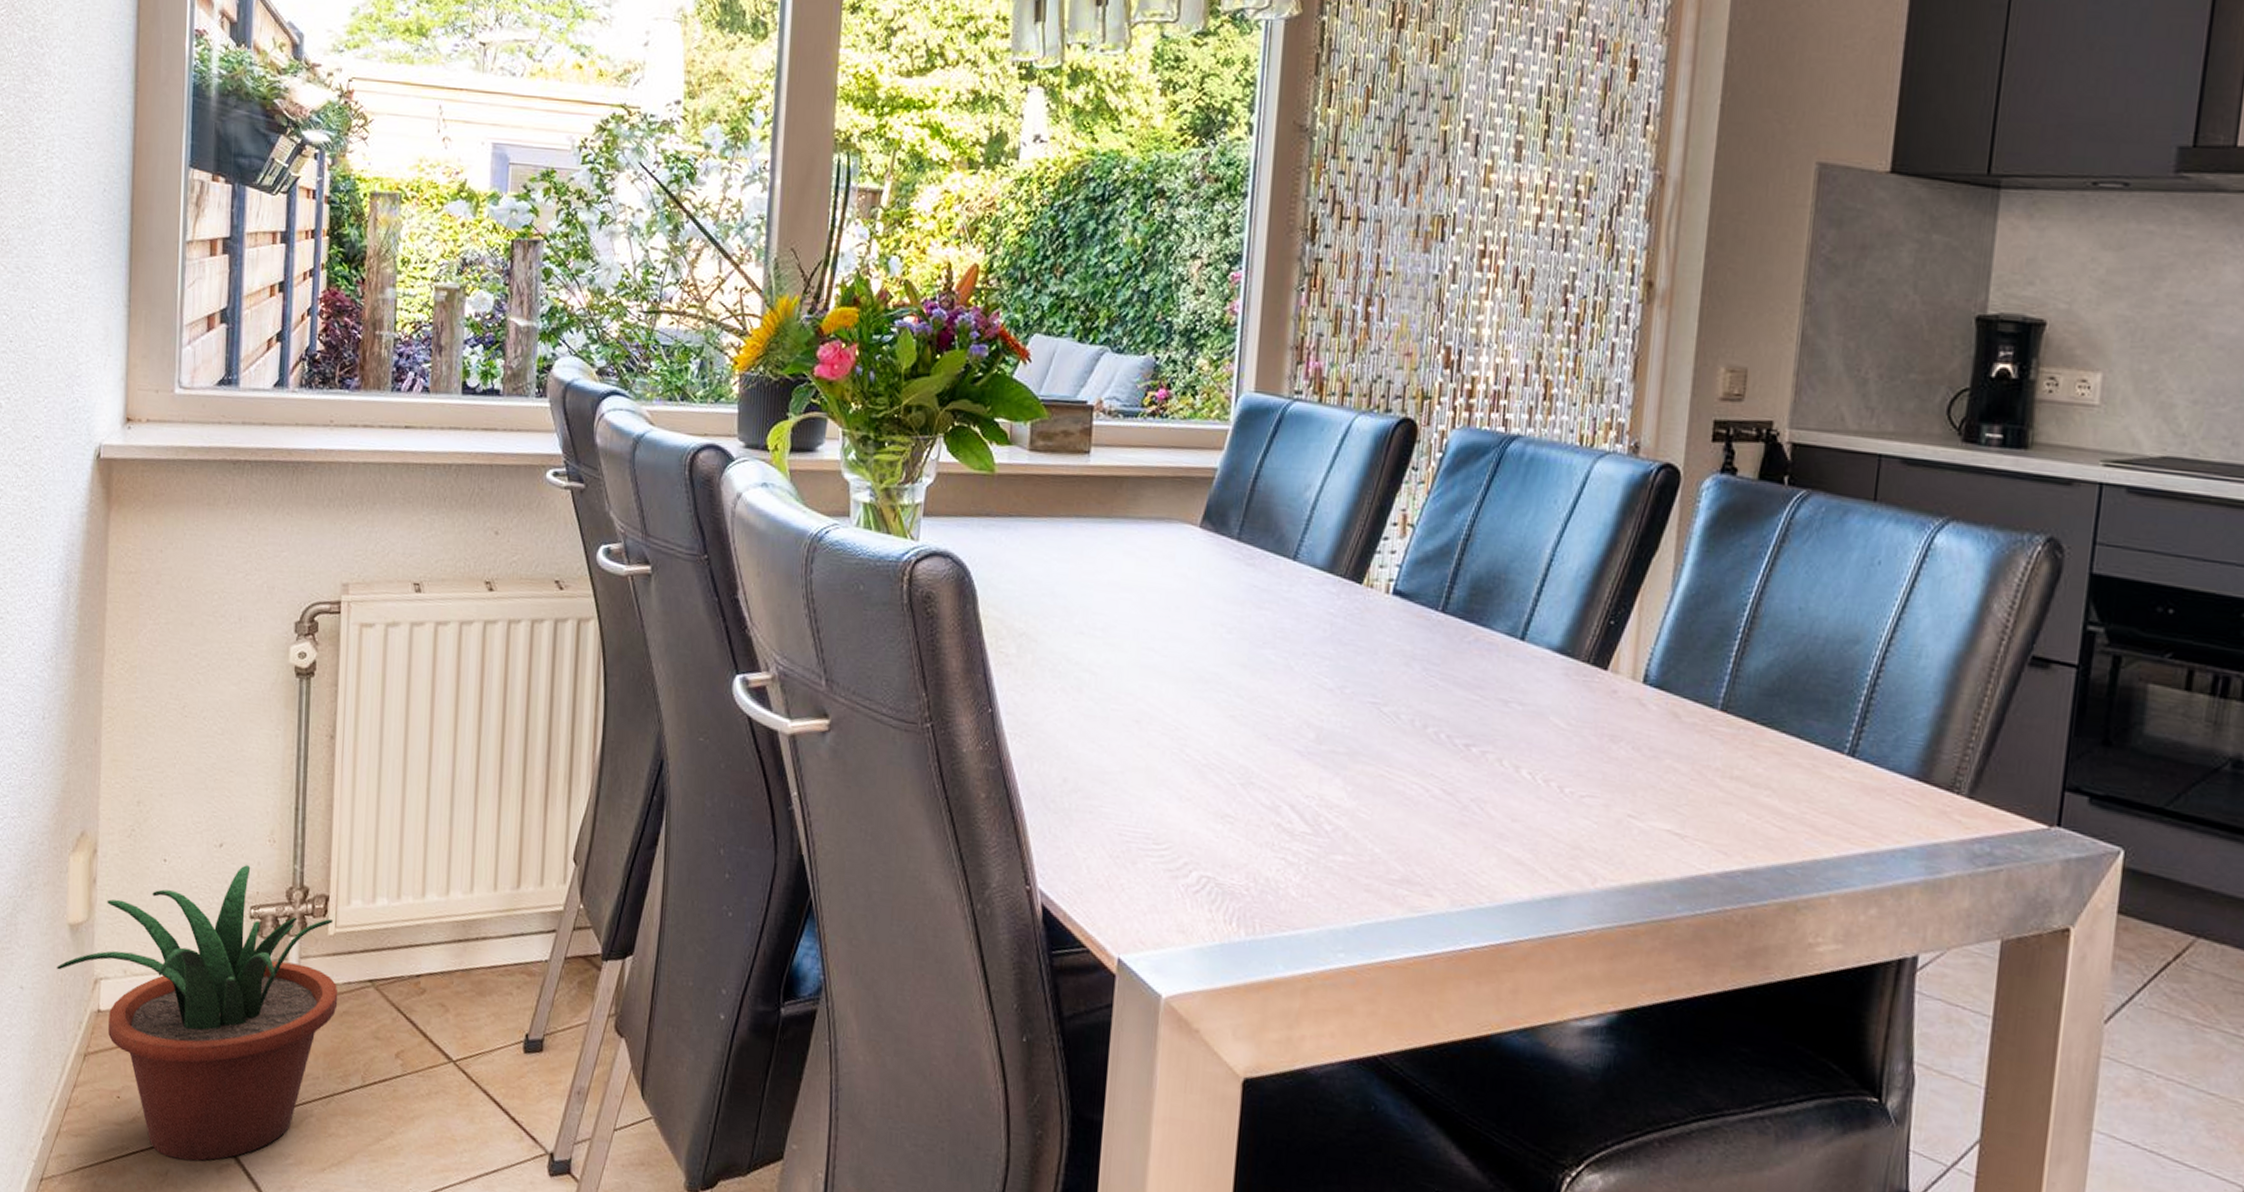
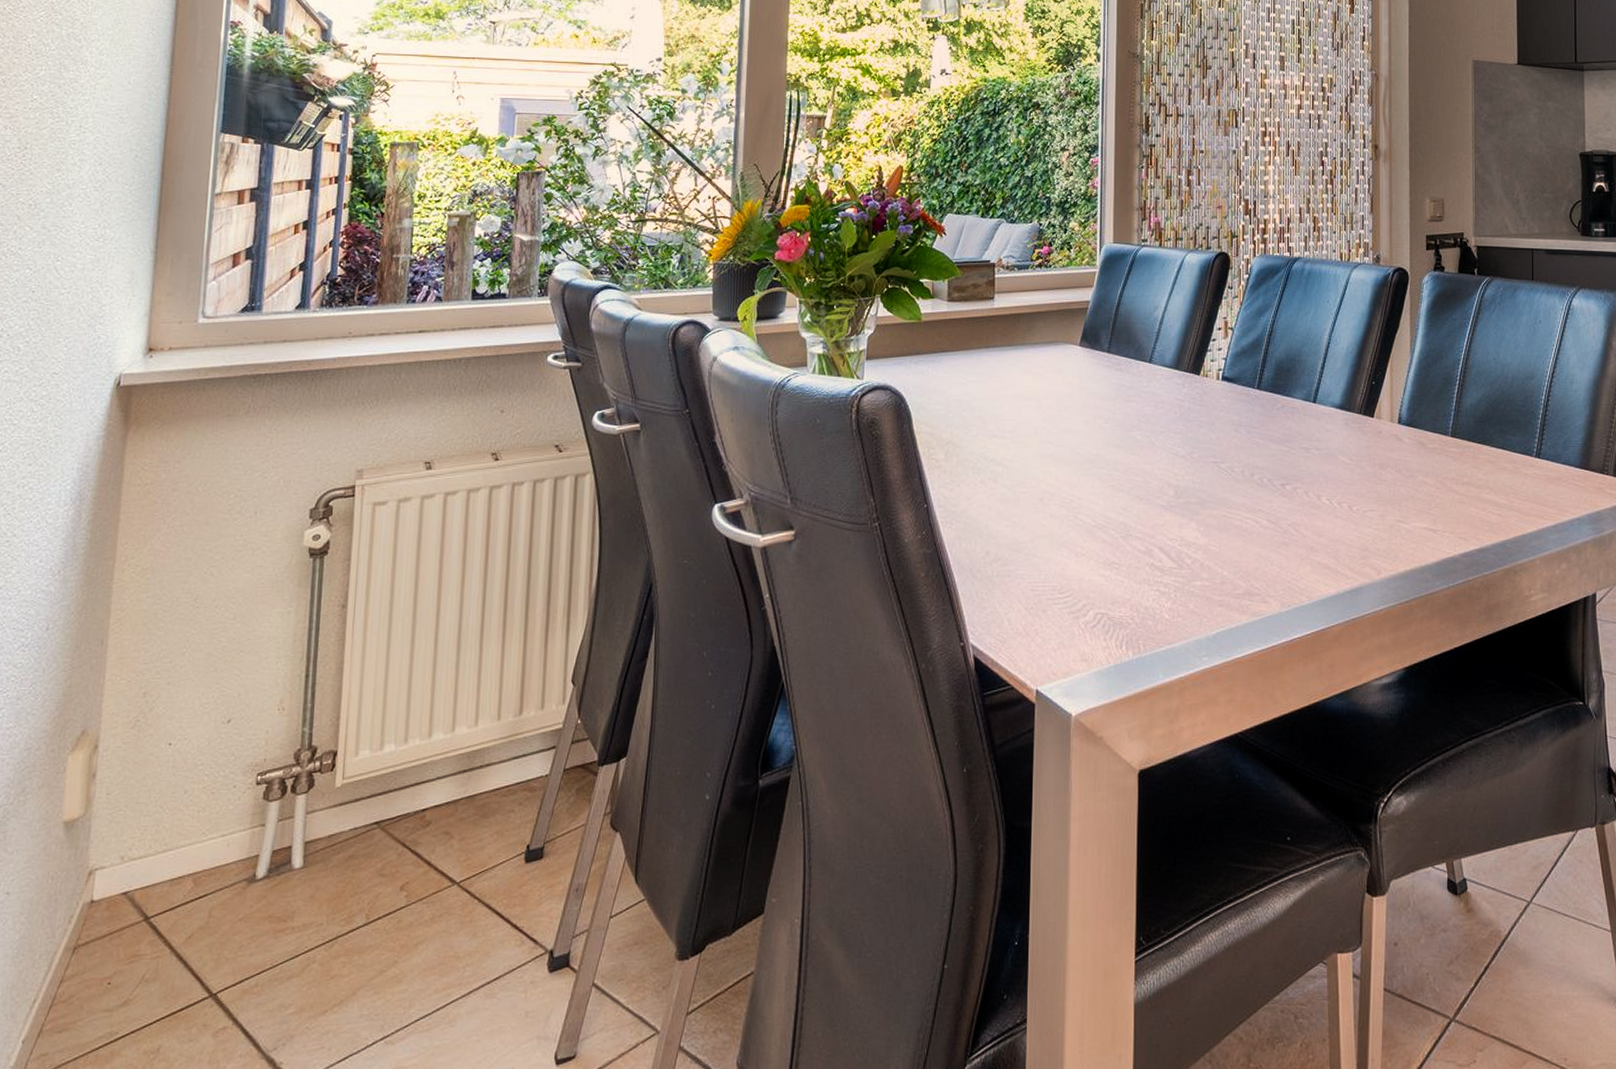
potted plant: present [57,865,338,1161] -> none [48,736,344,1033]

